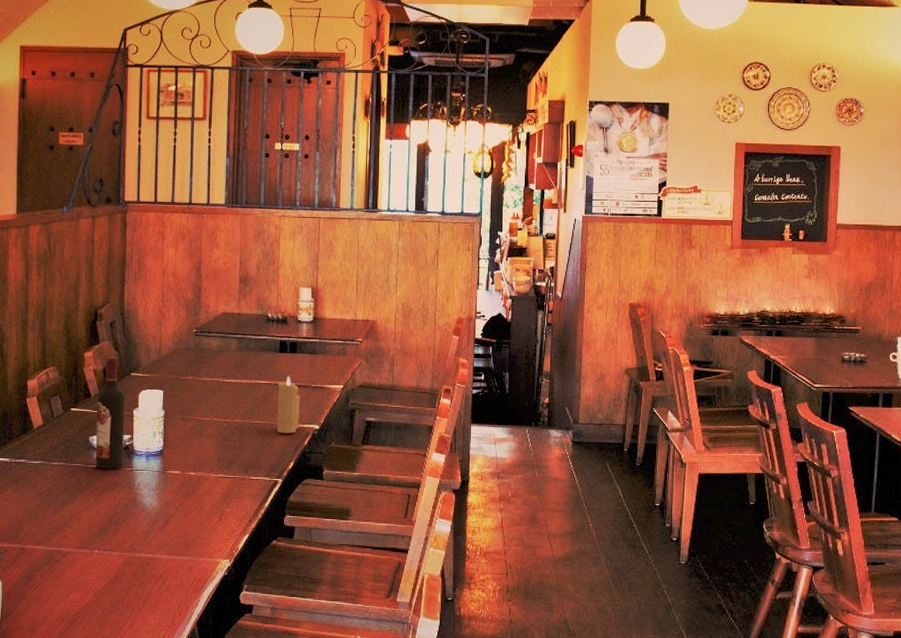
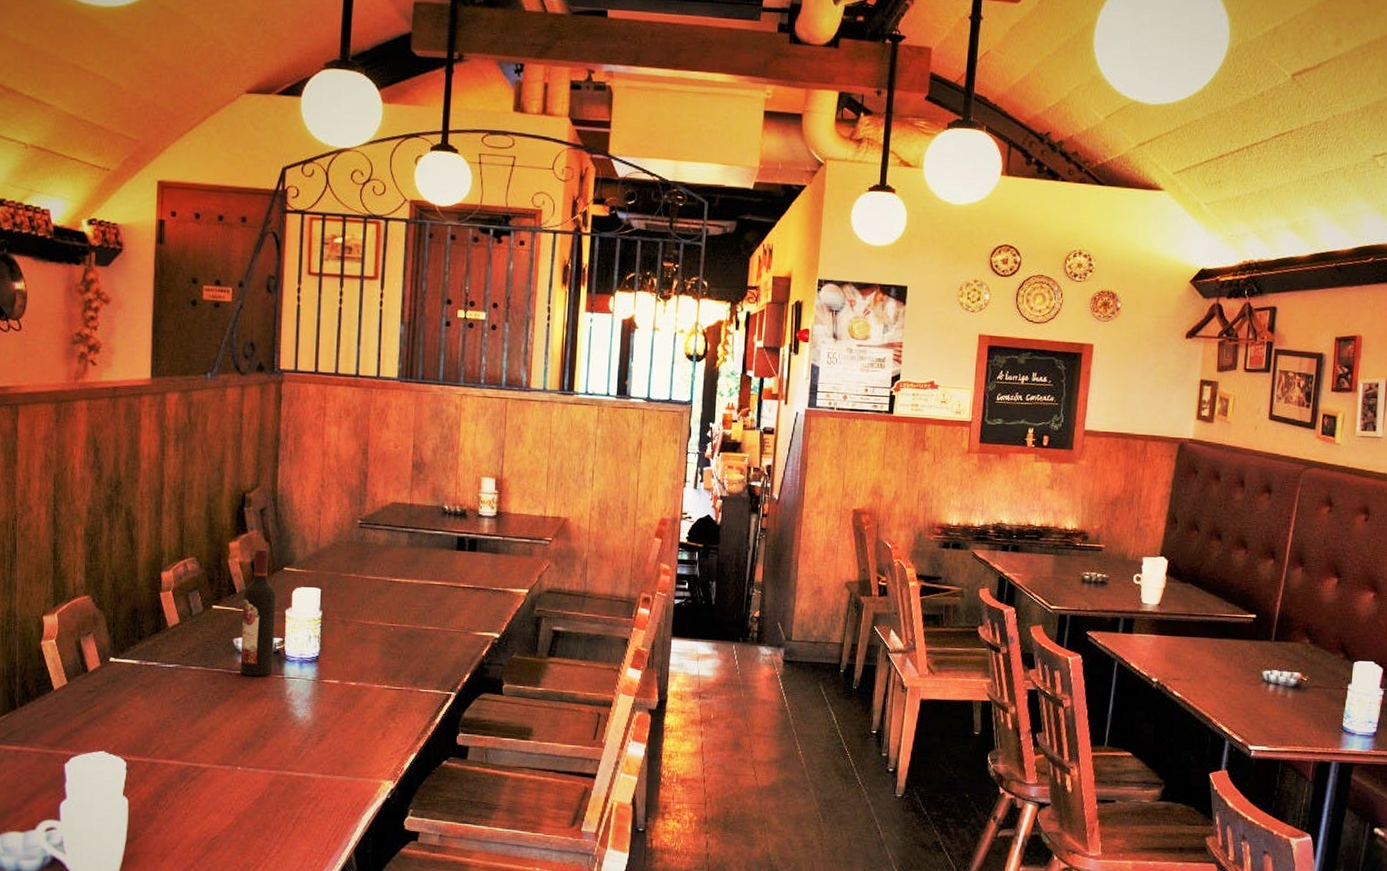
candle: present [277,376,300,434] -> none [451,577,479,642]

